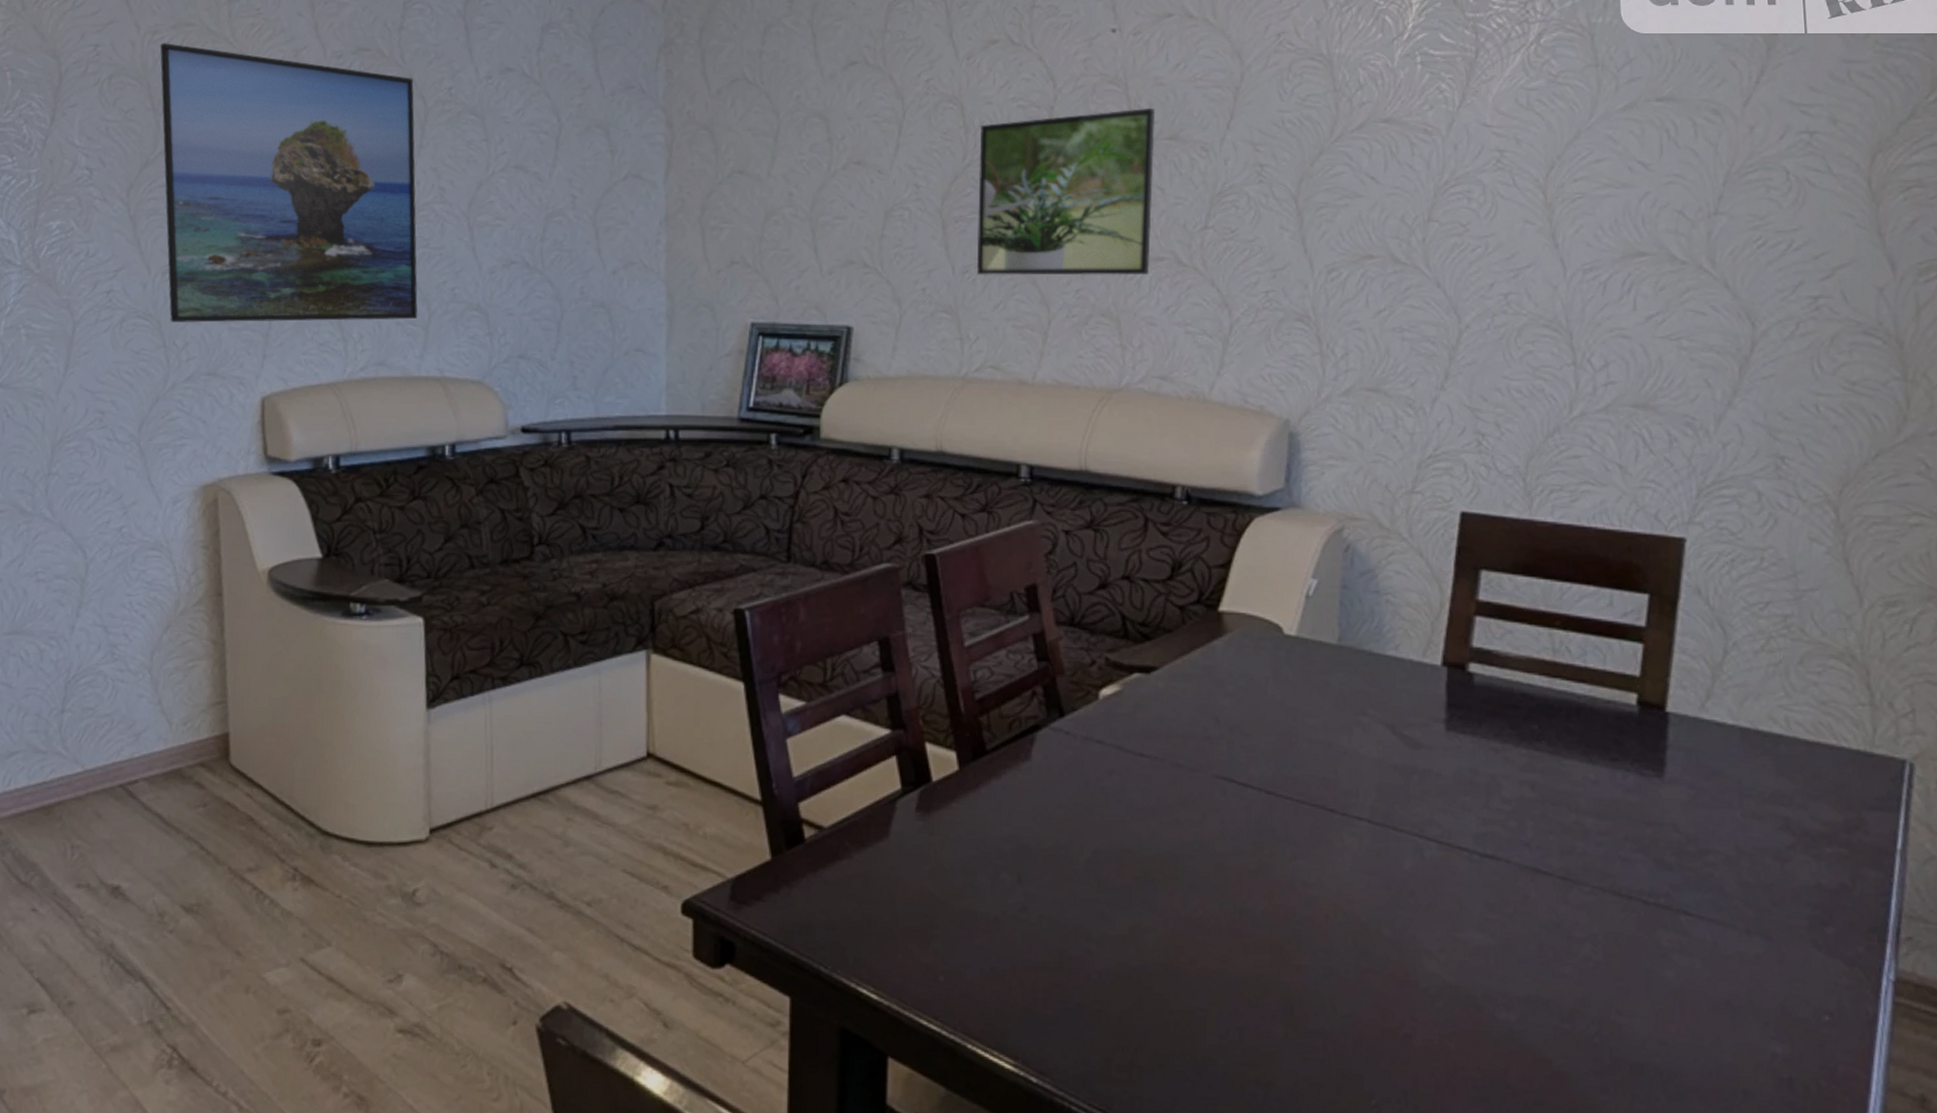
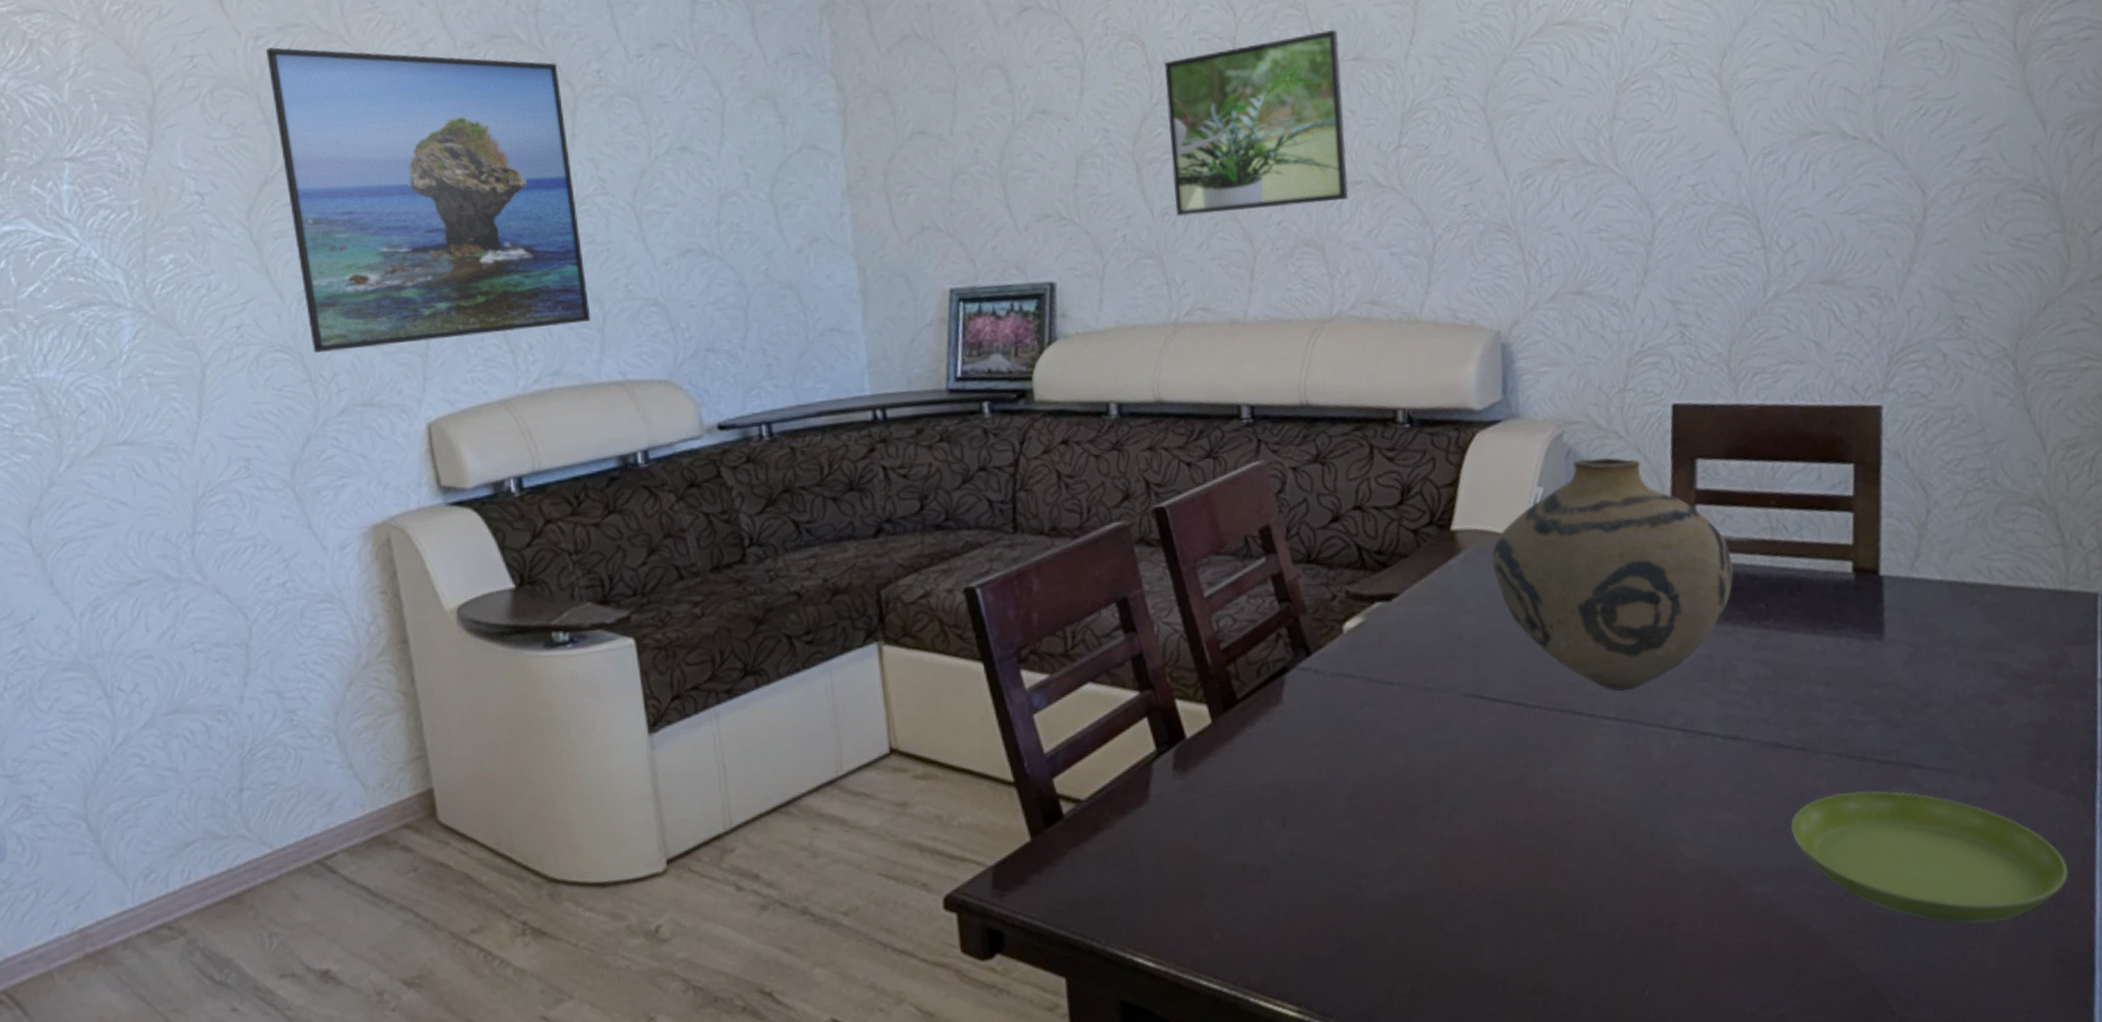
vase: none [1256,556,1509,795] -> present [1491,457,1734,691]
saucer: none [1542,929,1845,1087] -> present [1790,791,2069,924]

